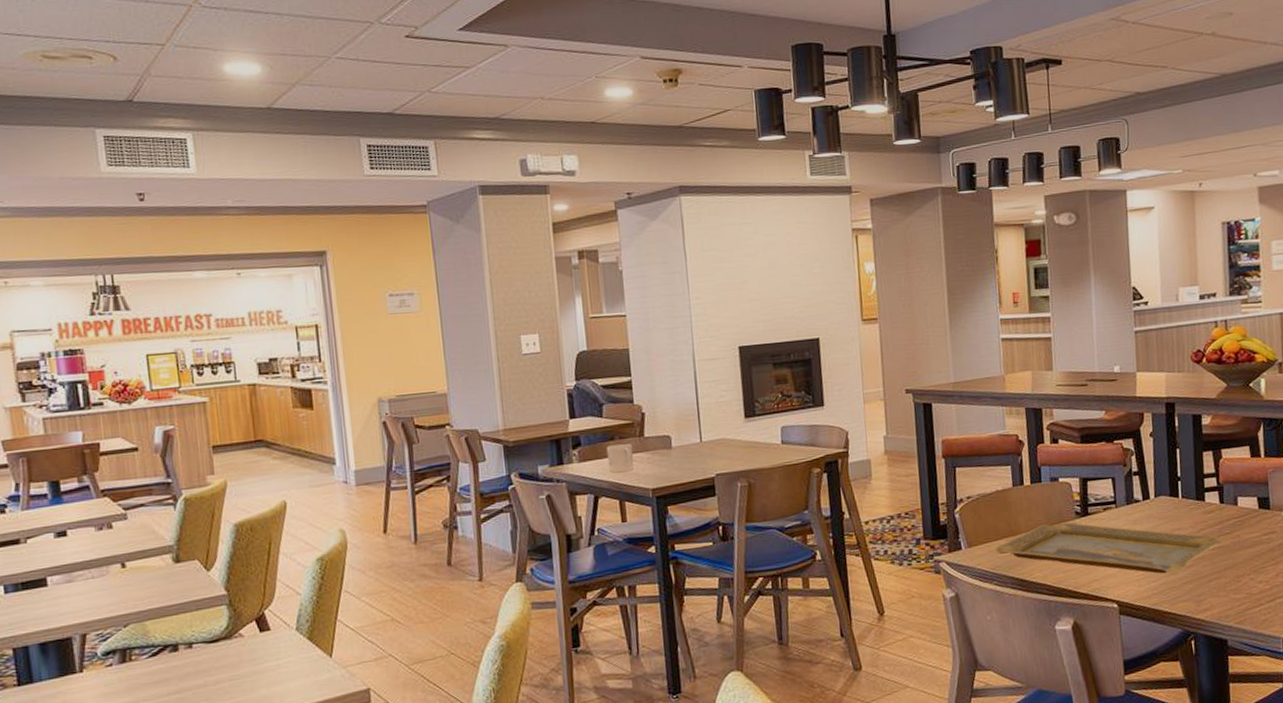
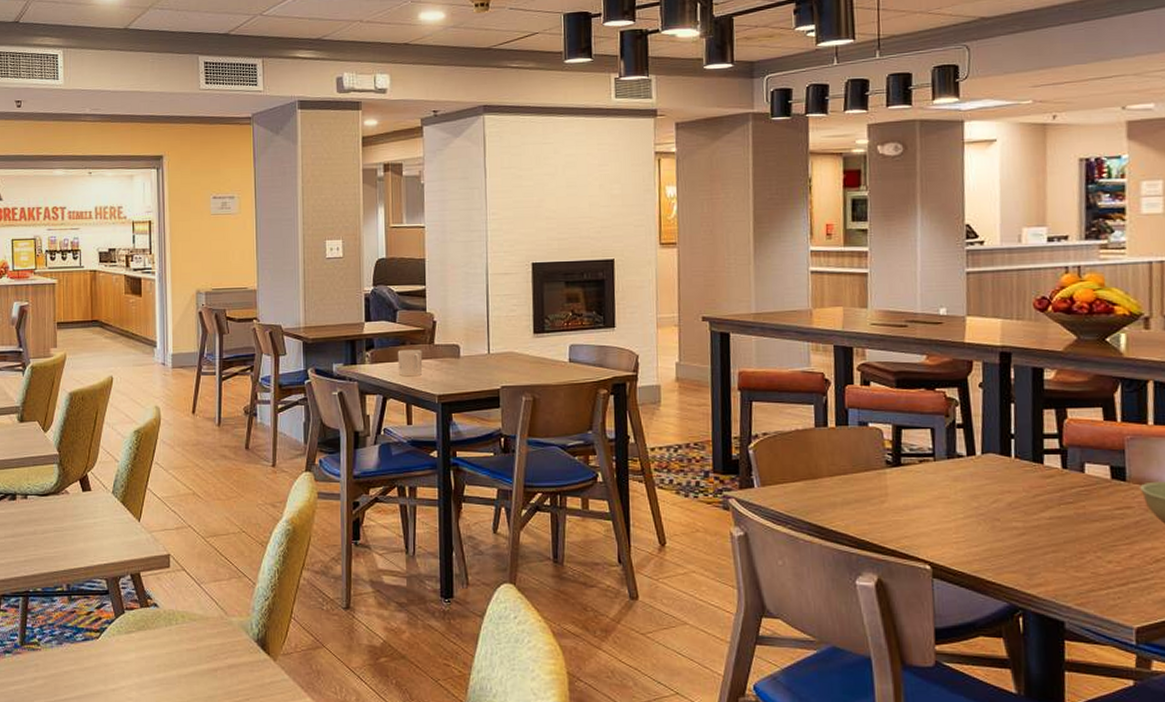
tray: present [996,522,1222,574] -> none [792,470,1063,539]

